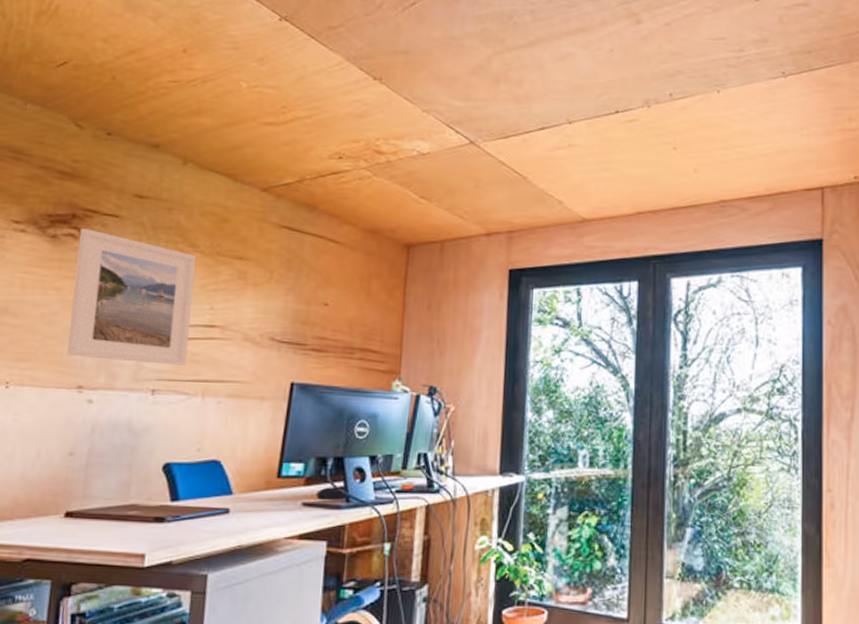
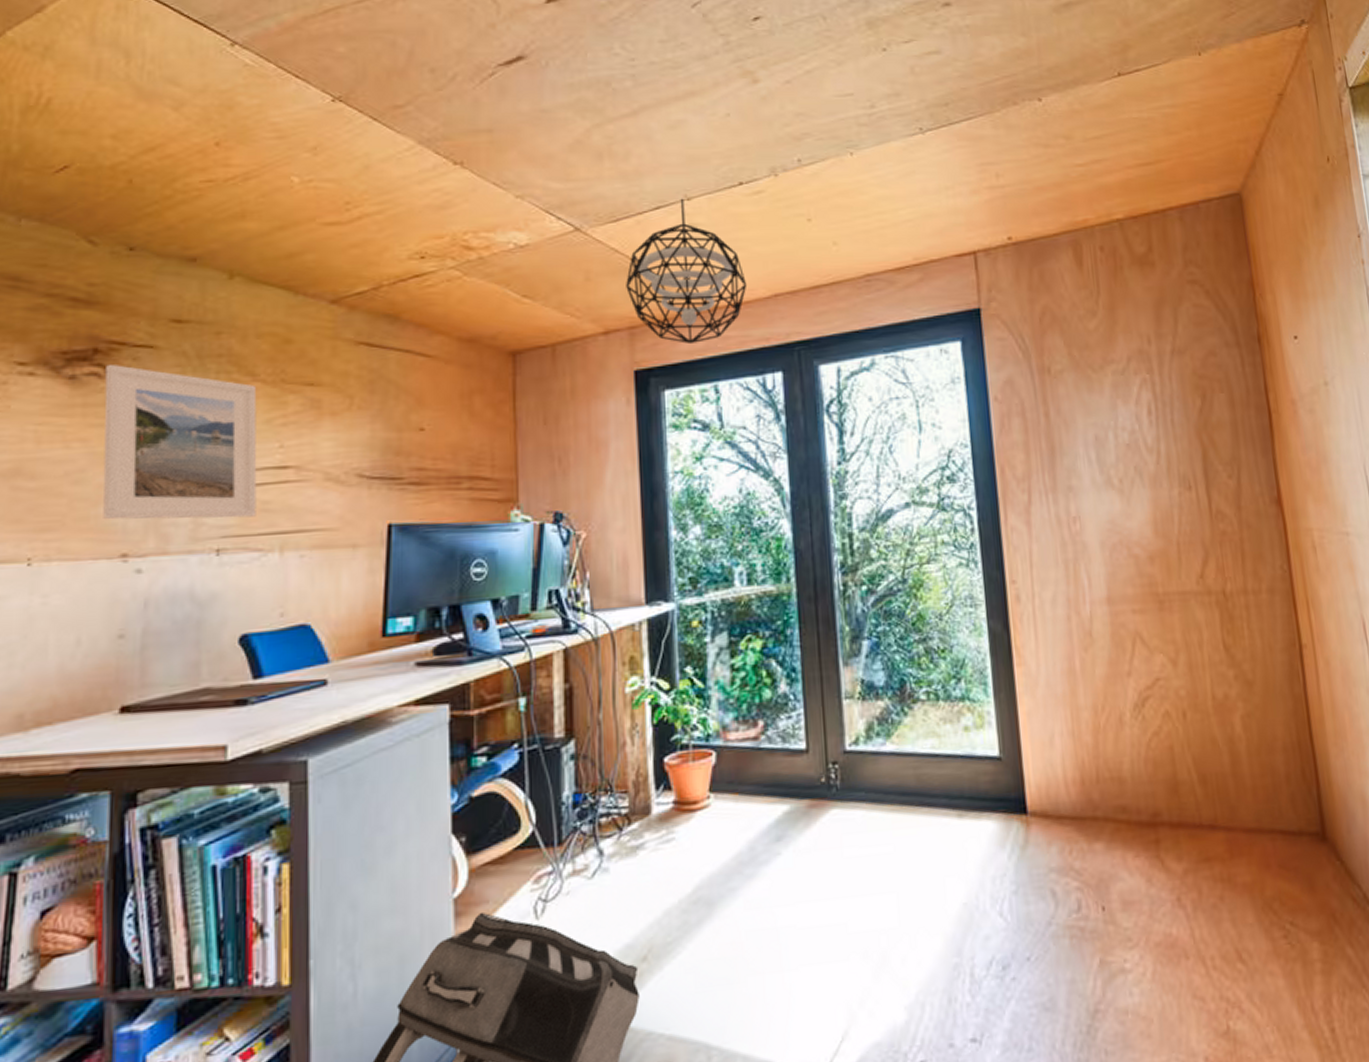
pendant light: none [509,121,615,251] -> present [626,198,748,345]

